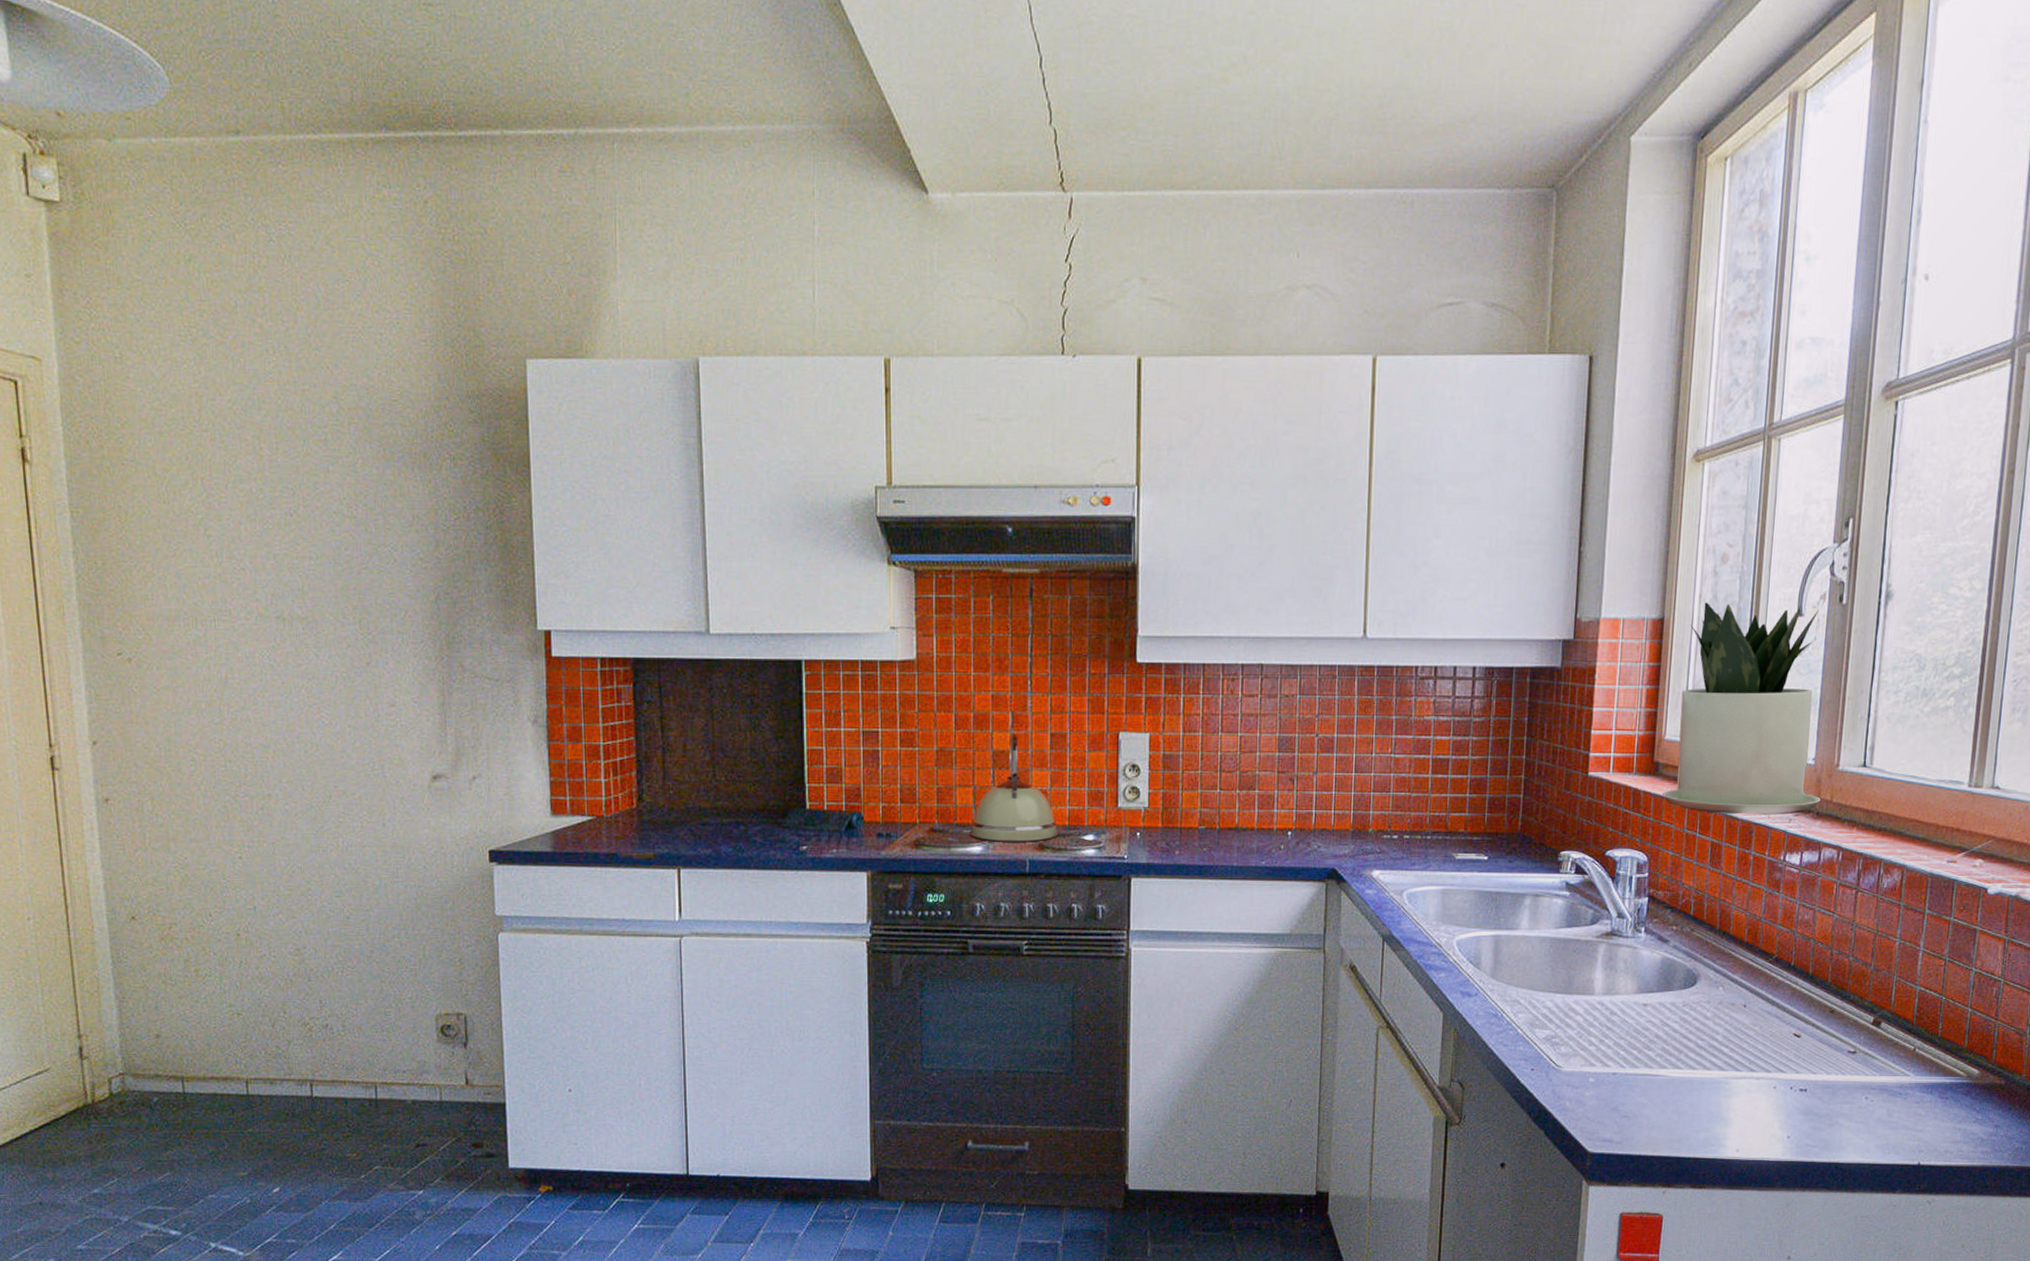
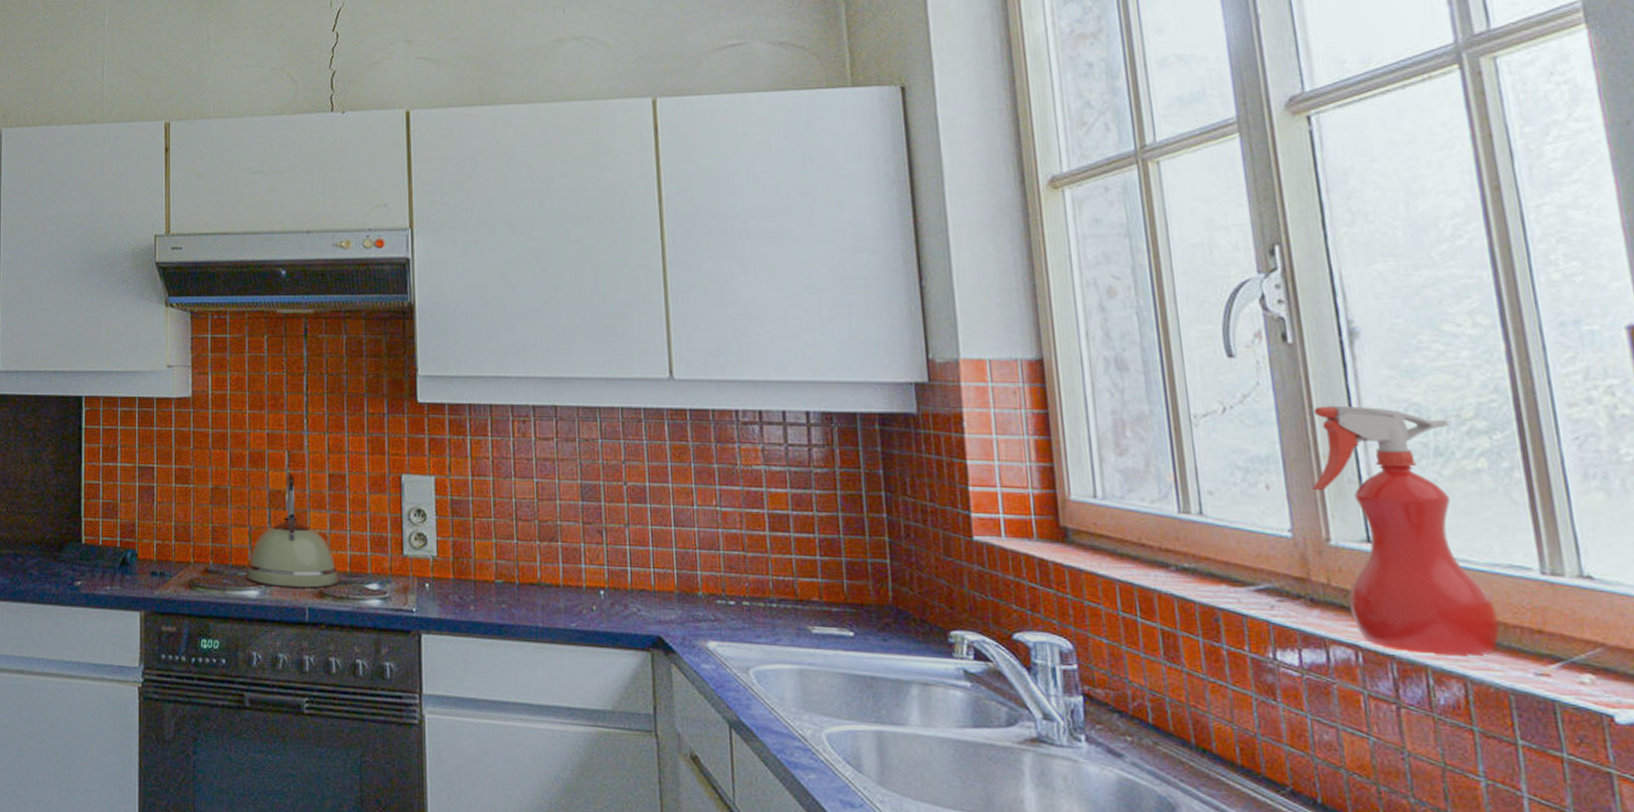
planter: present [1663,602,1821,815] -> none [1080,341,1313,599]
spray bottle: none [1836,657,1937,850] -> present [1312,406,1500,656]

